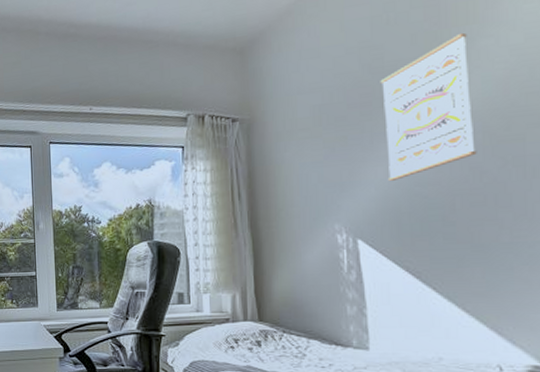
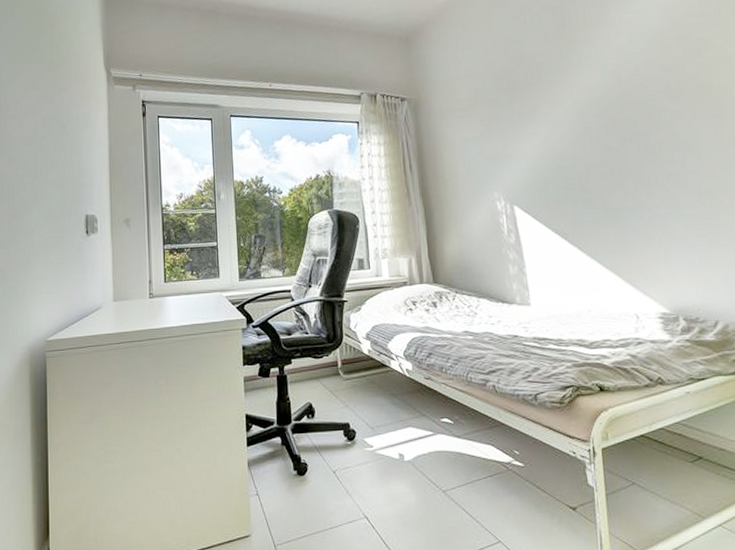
wall art: present [380,32,477,181] -> none [522,34,602,155]

